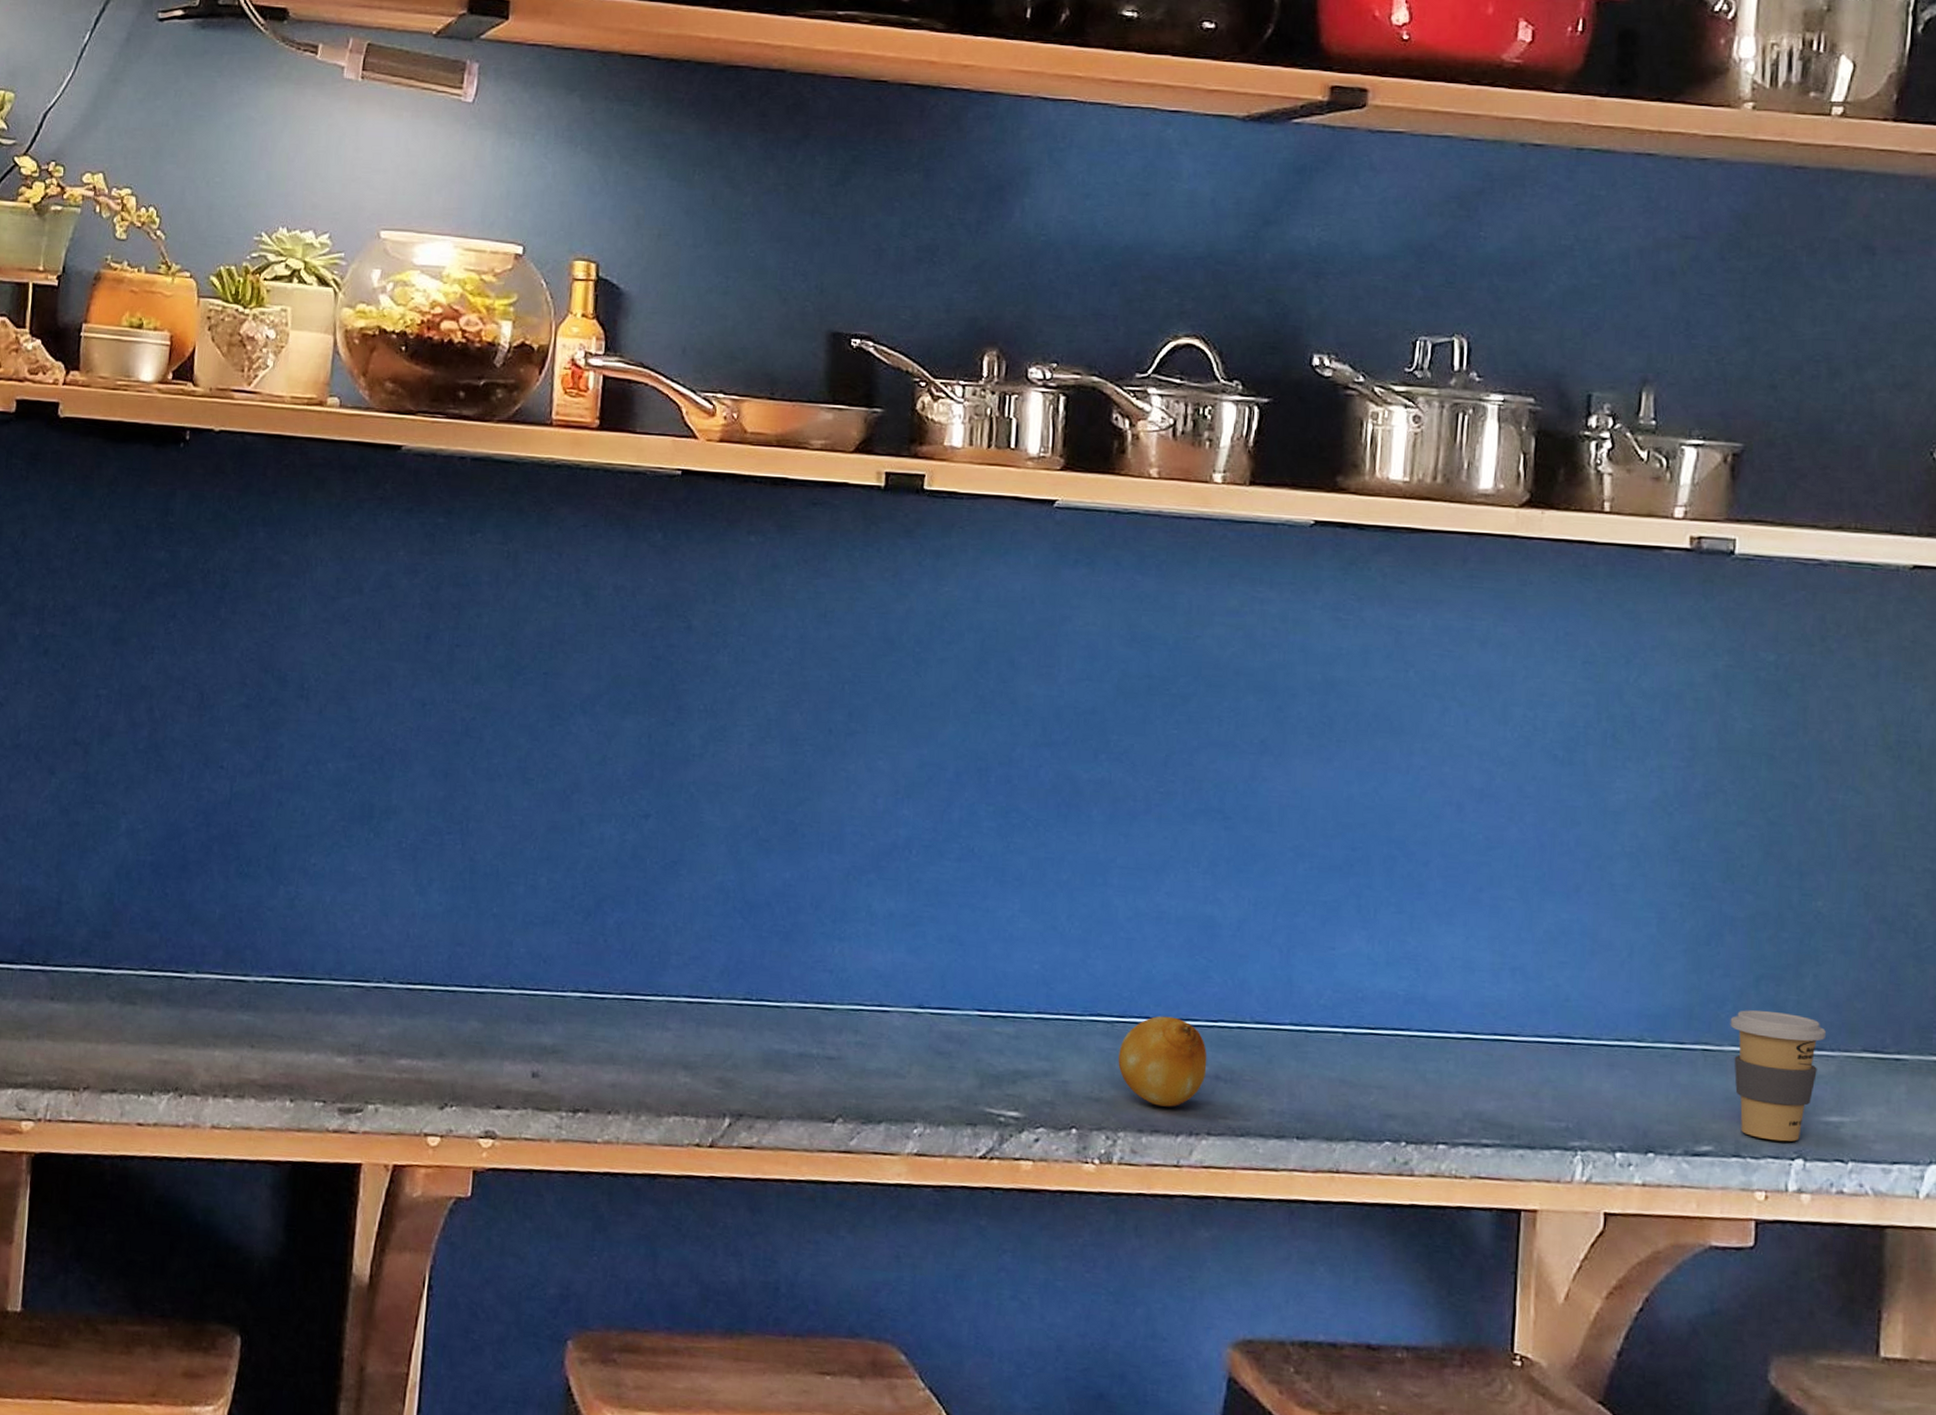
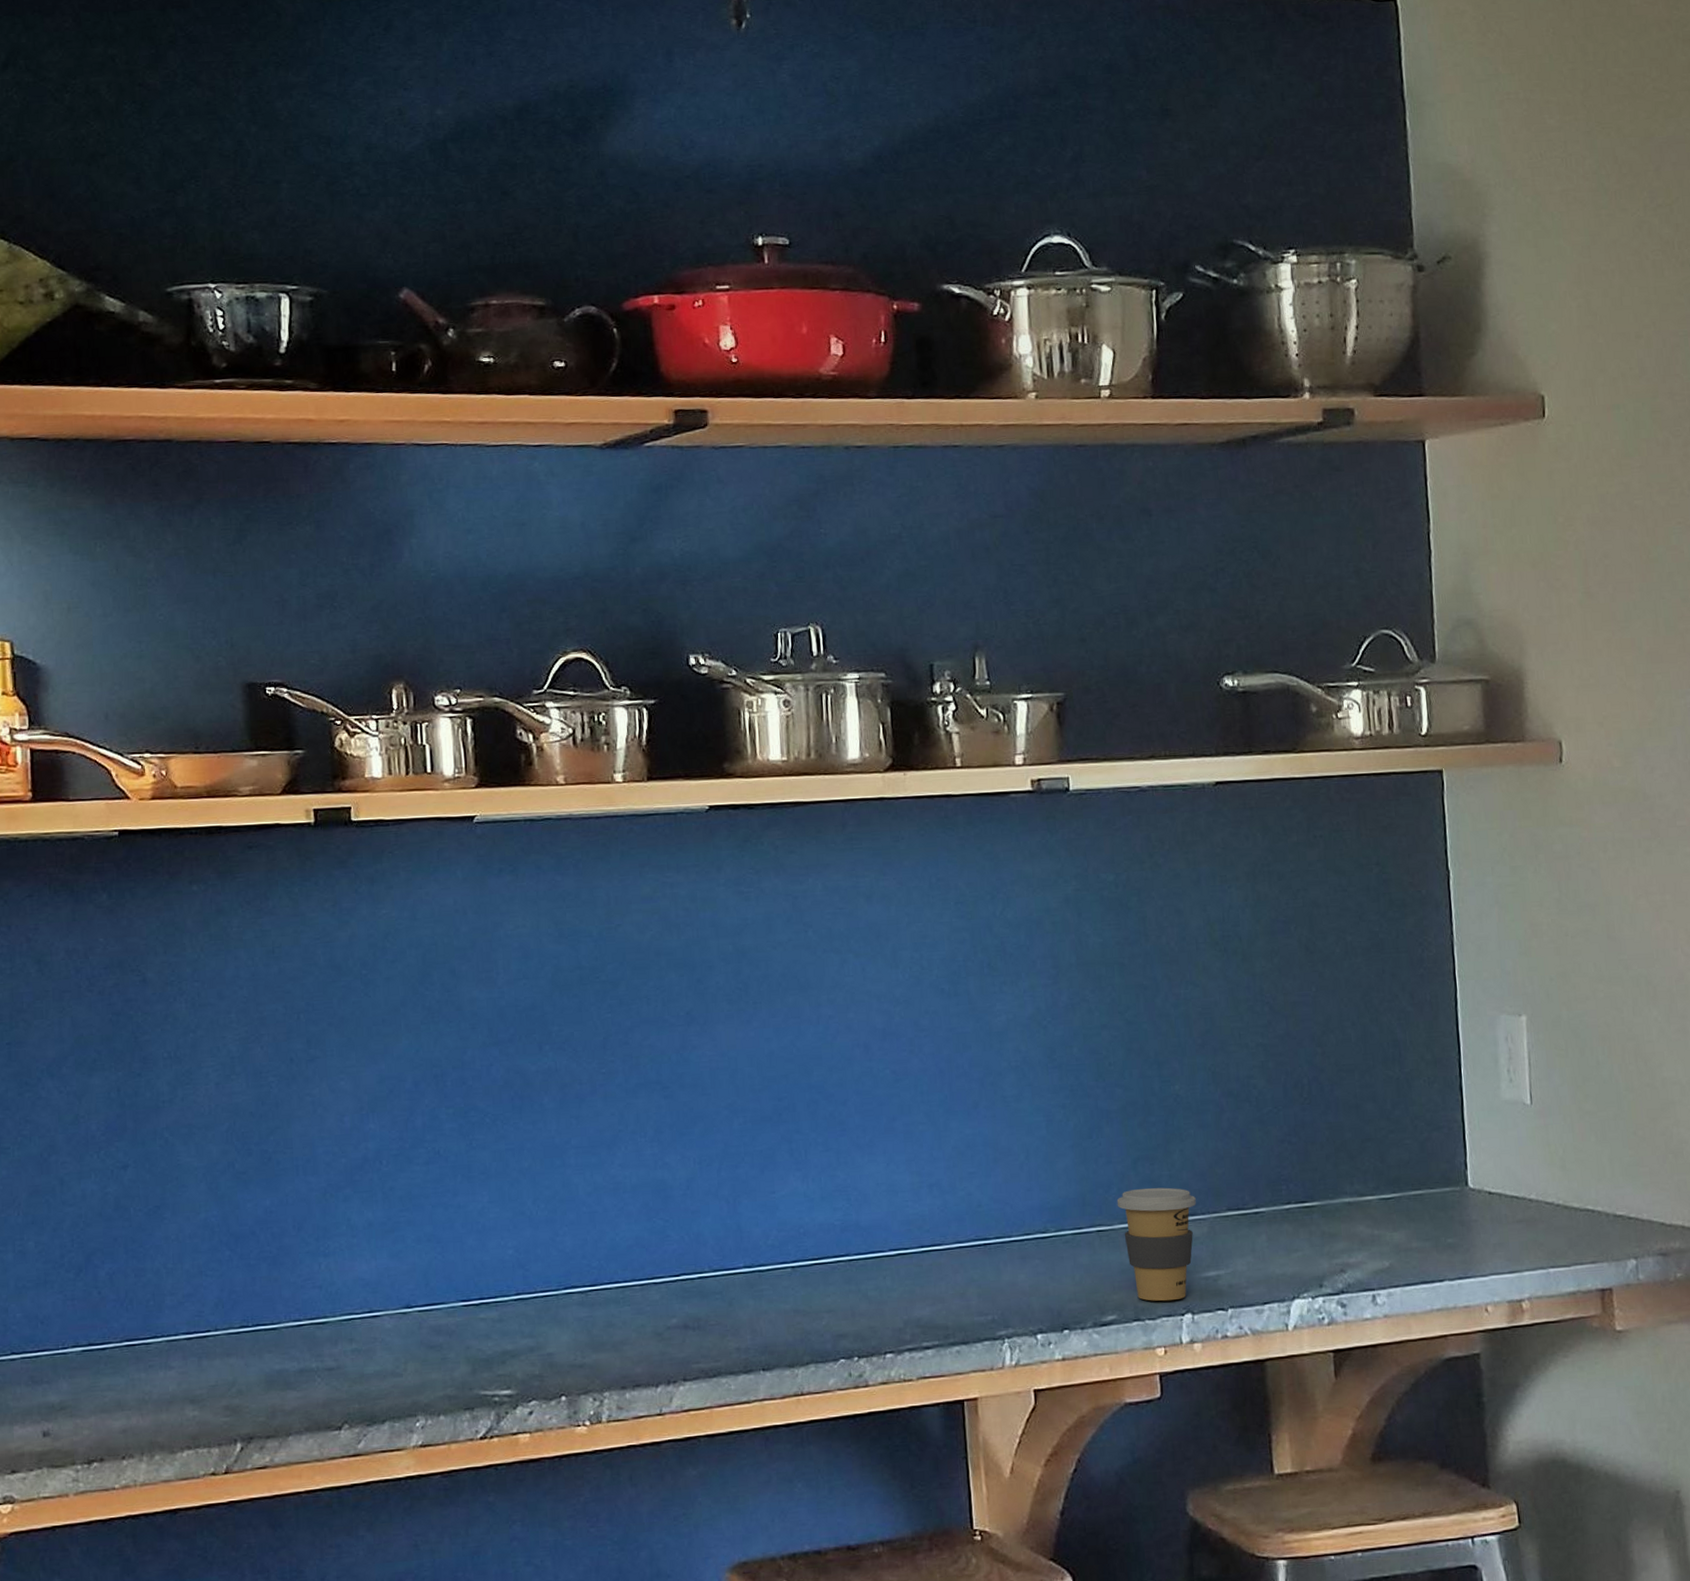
fruit: present [1118,1016,1207,1107] -> none [595,1278,676,1362]

